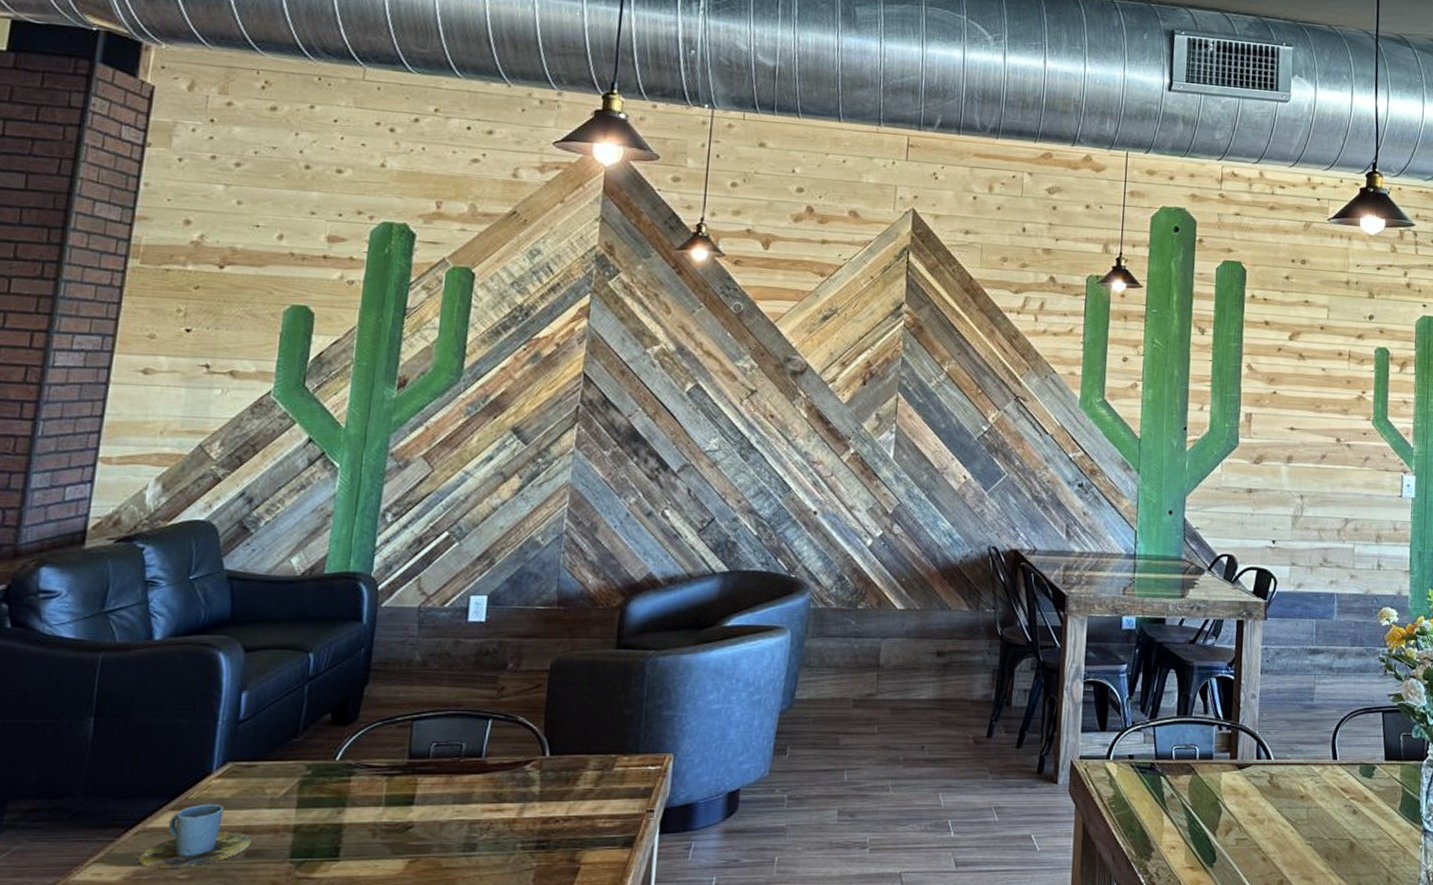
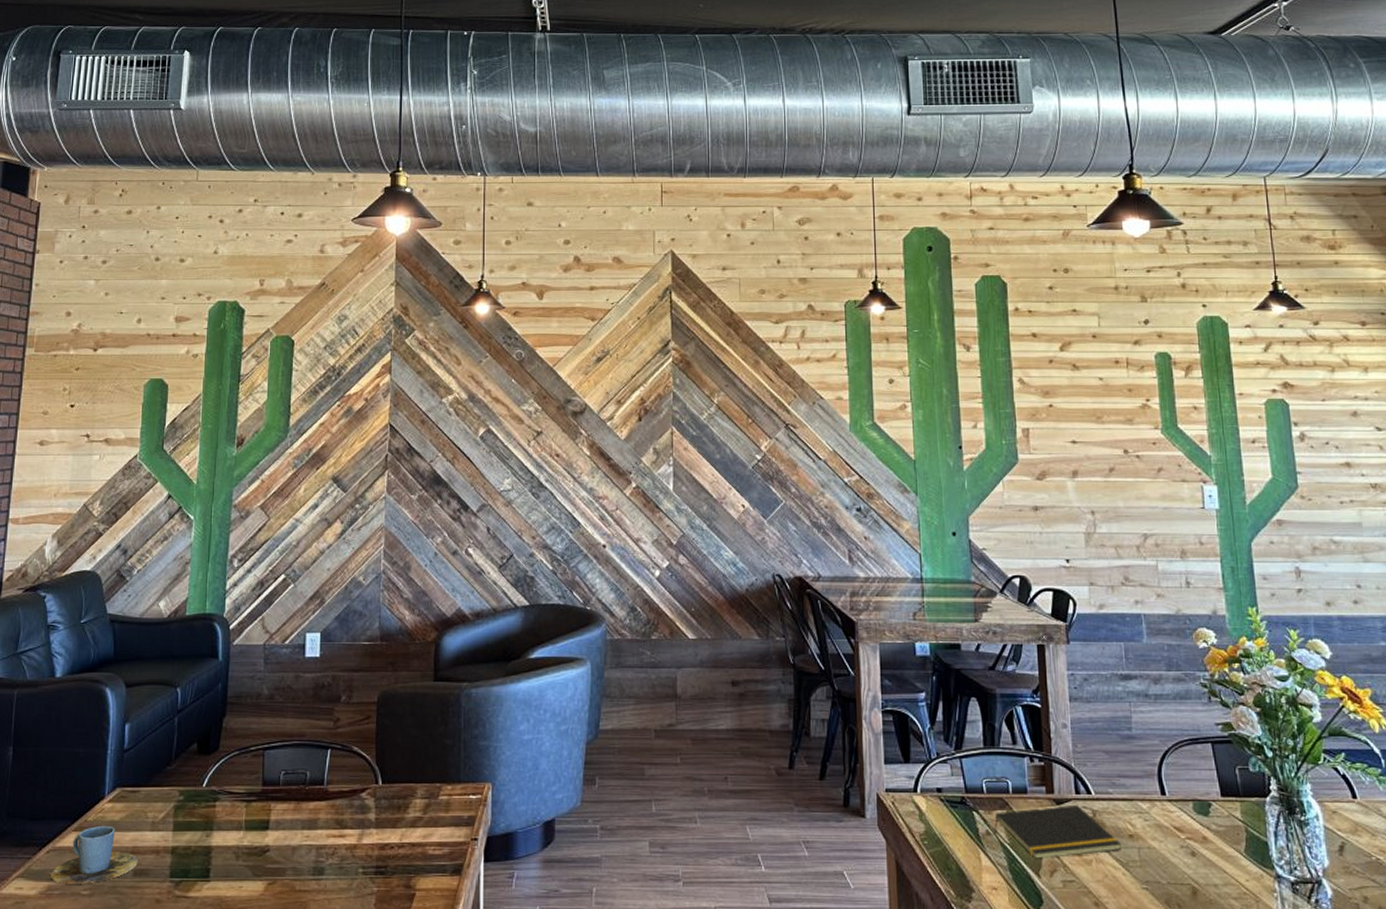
notepad: none [1179,769,1293,818] -> present [994,804,1122,858]

